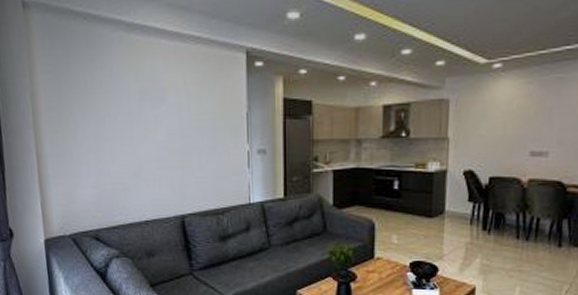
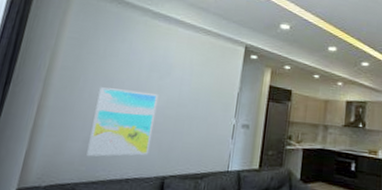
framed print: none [92,125,162,203] -> present [87,87,159,157]

